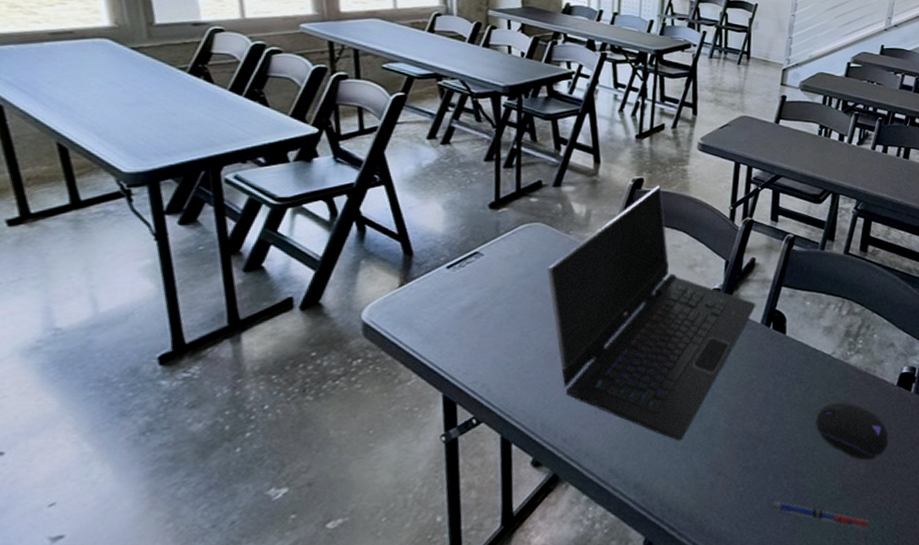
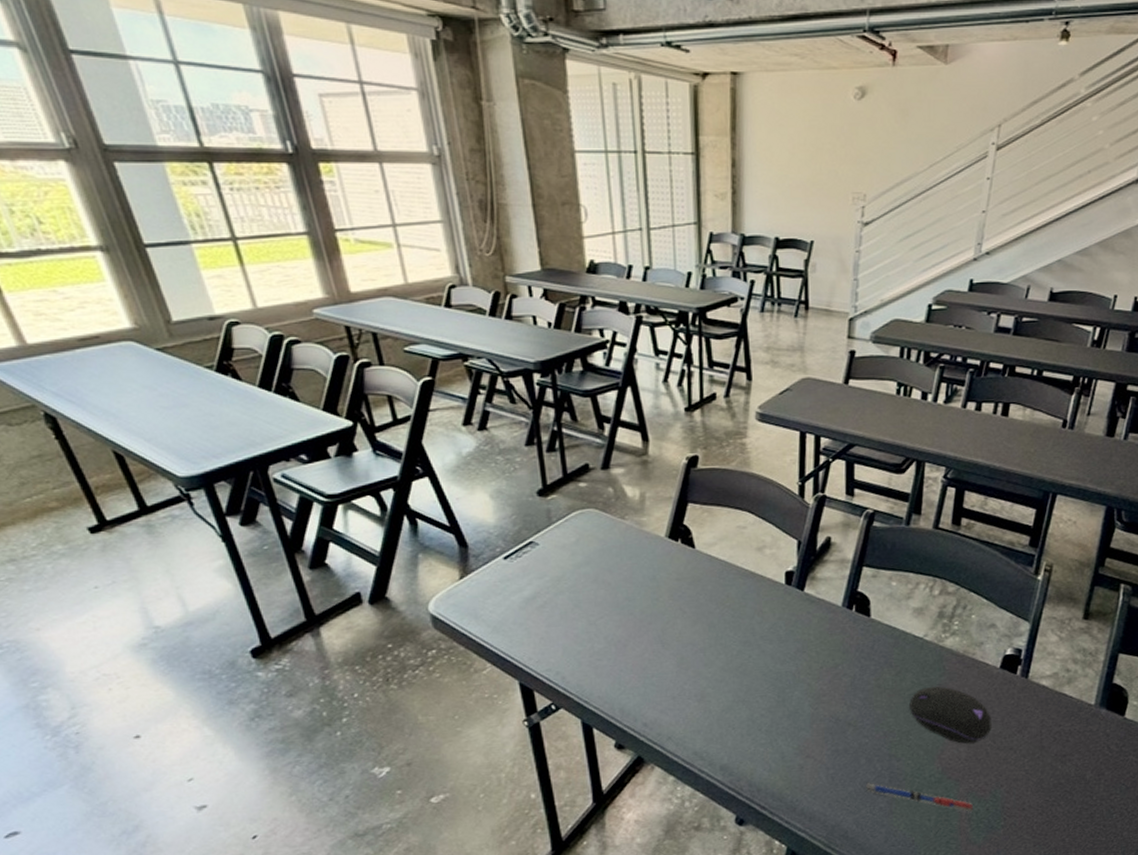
laptop computer: present [547,185,756,441] -> none [606,462,835,725]

